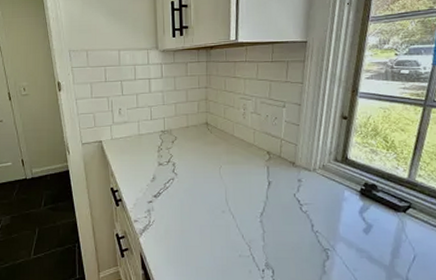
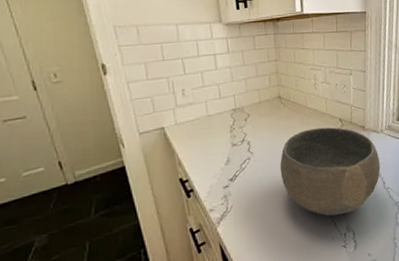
bowl: none [201,158,310,250] -> present [279,127,381,216]

